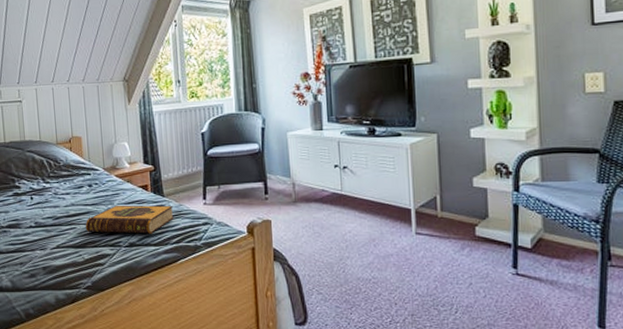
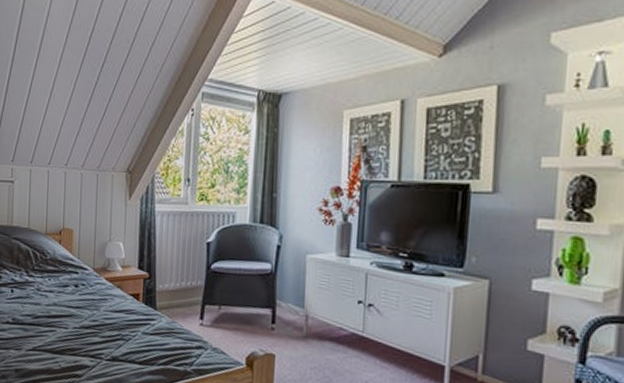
hardback book: present [85,205,174,234] -> none [66,311,165,350]

